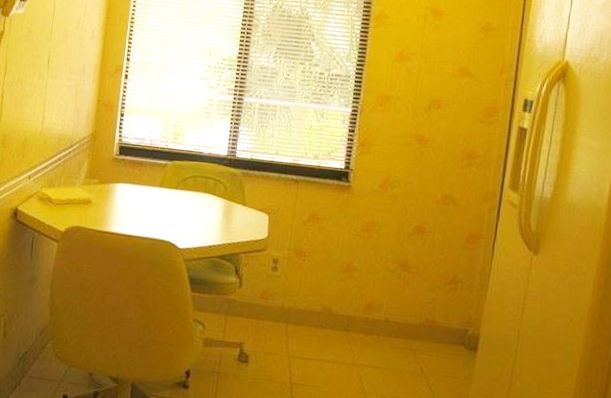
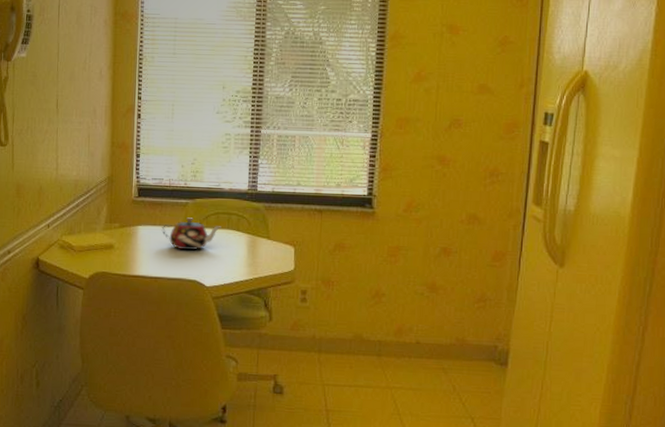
teapot: none [139,178,198,211] -> present [161,217,221,251]

